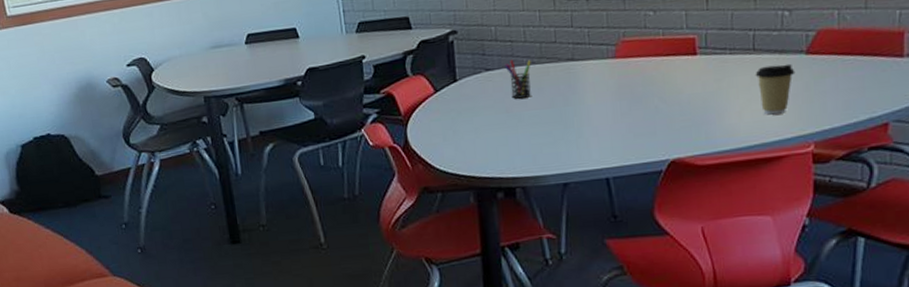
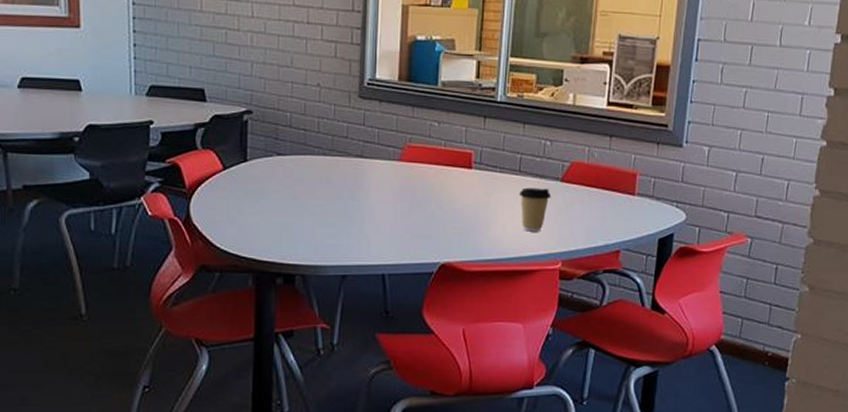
pen holder: present [504,59,531,99] -> none [296,148,322,187]

